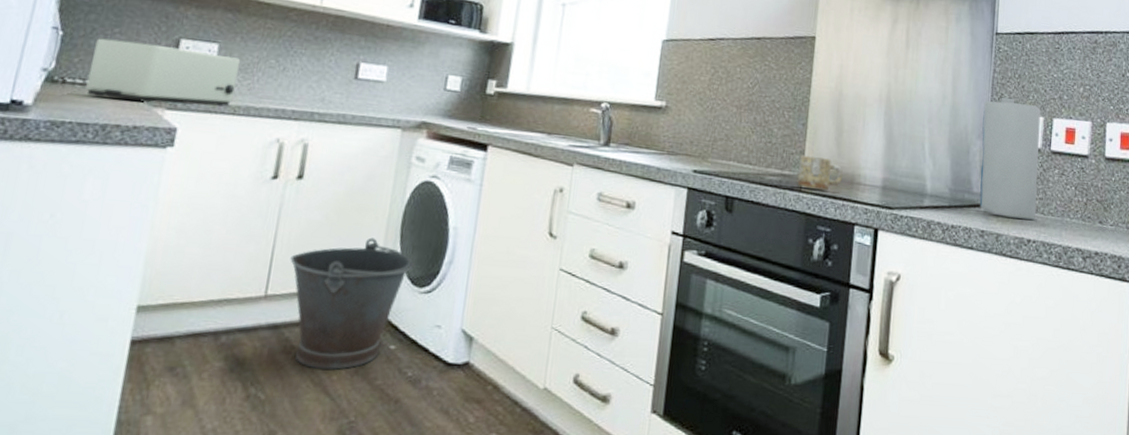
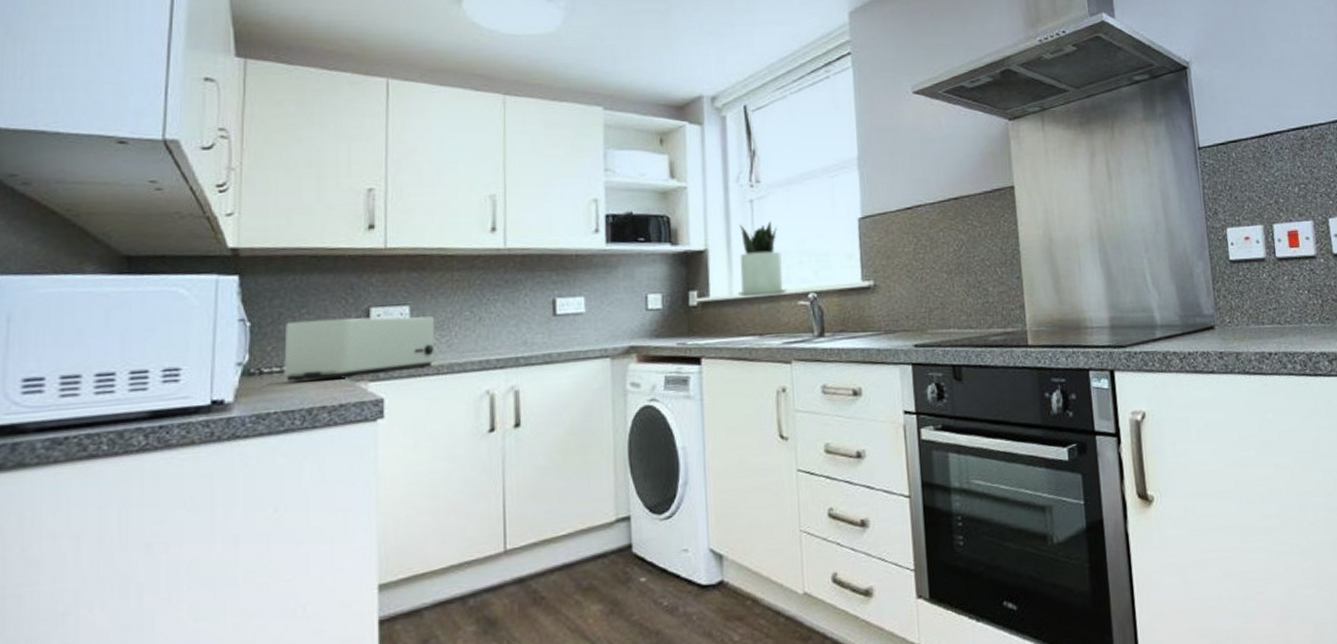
bucket: present [290,237,414,370] -> none [523,473,649,616]
planter: none [534,25,584,99] -> present [737,221,786,297]
mug: present [797,154,843,191] -> none [1020,307,1068,343]
paper towel holder: present [979,97,1041,220] -> none [1199,211,1272,335]

